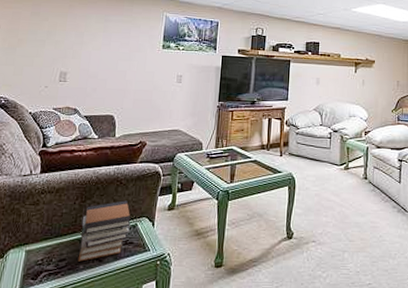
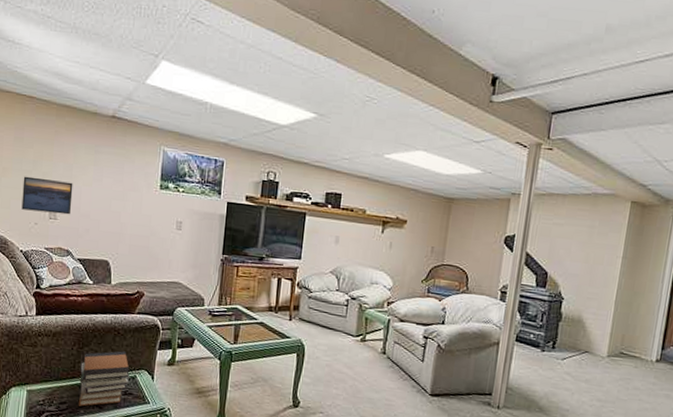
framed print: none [33,45,84,77] -> present [21,176,73,215]

